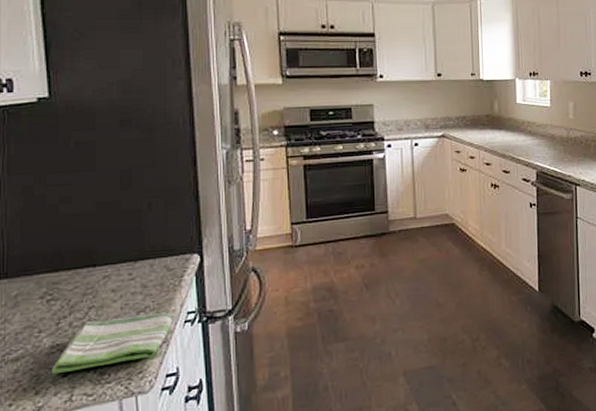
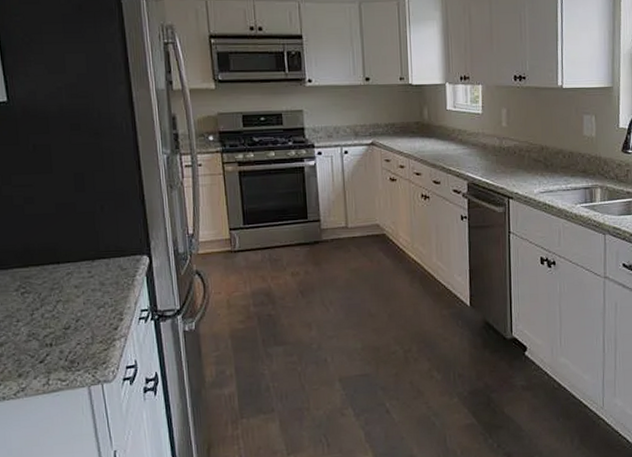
dish towel: present [50,312,173,375] -> none [29,309,129,360]

